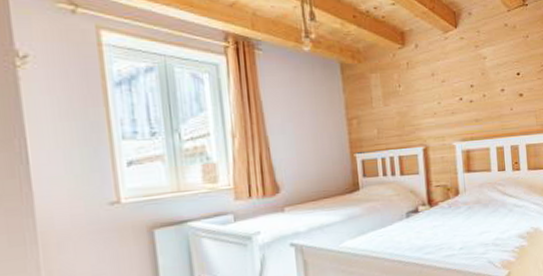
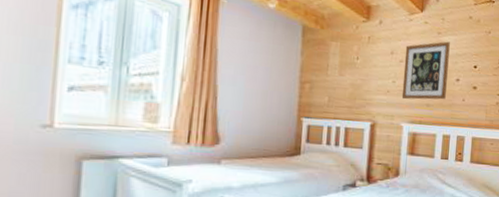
wall art: none [445,53,493,119] -> present [401,41,450,100]

